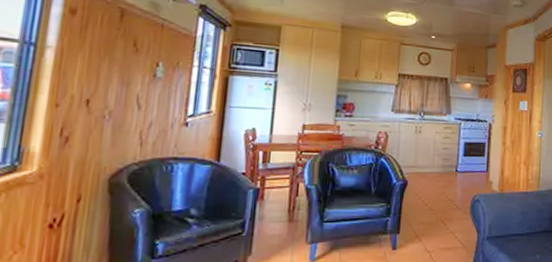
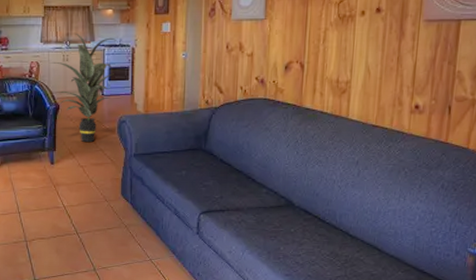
indoor plant: none [400,105,474,223] -> present [49,34,117,142]

